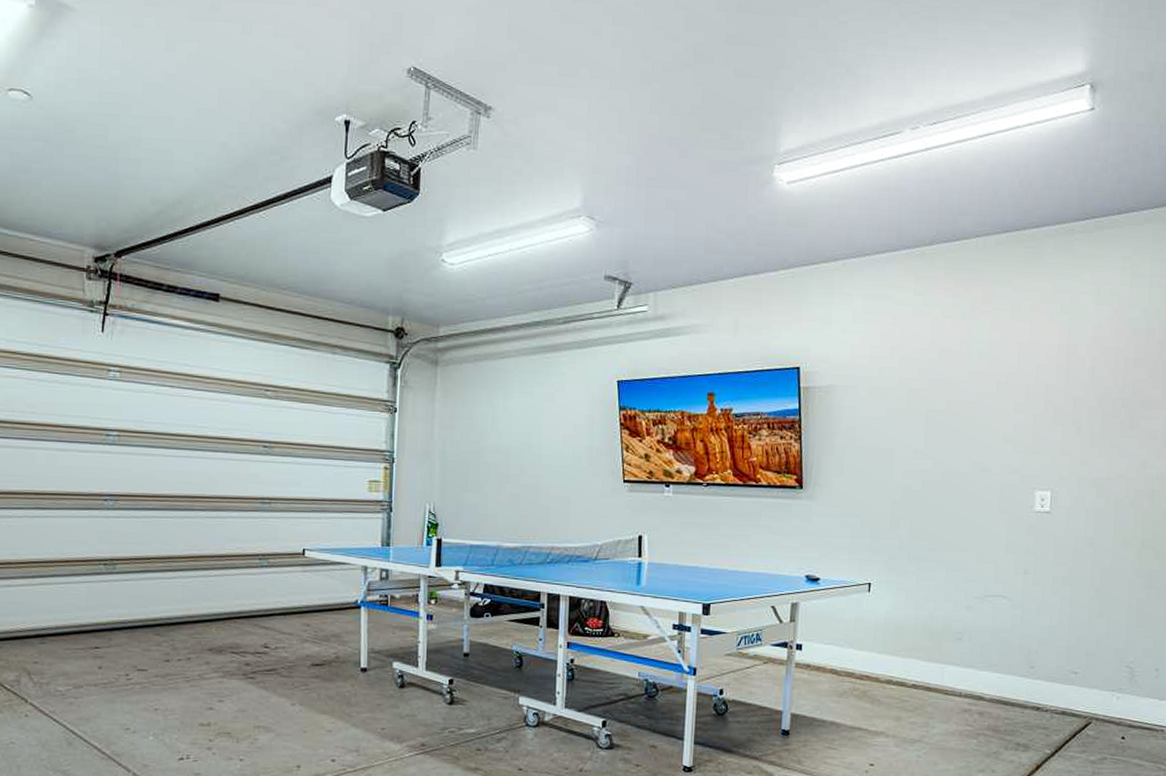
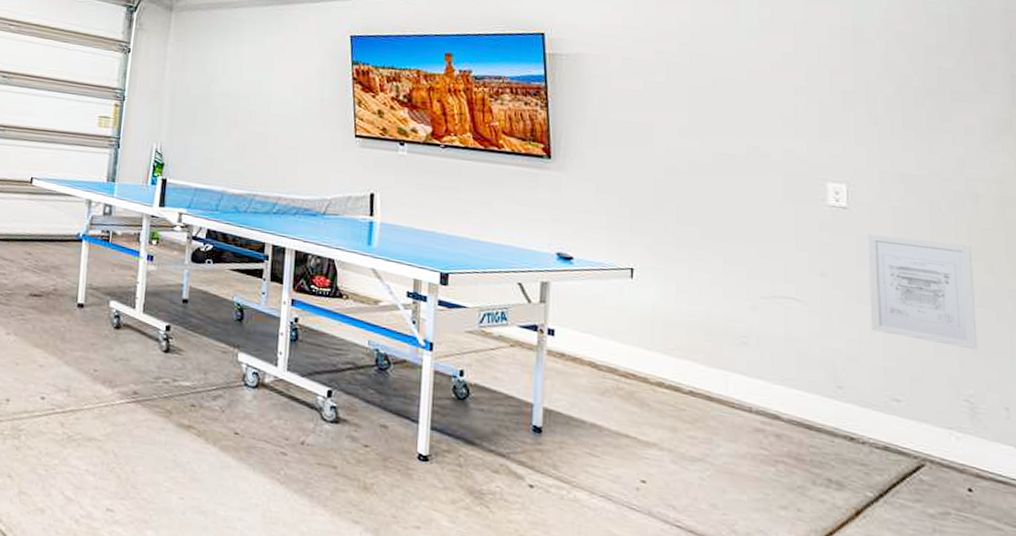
wall art: none [1061,534,1144,625] -> present [867,234,978,351]

